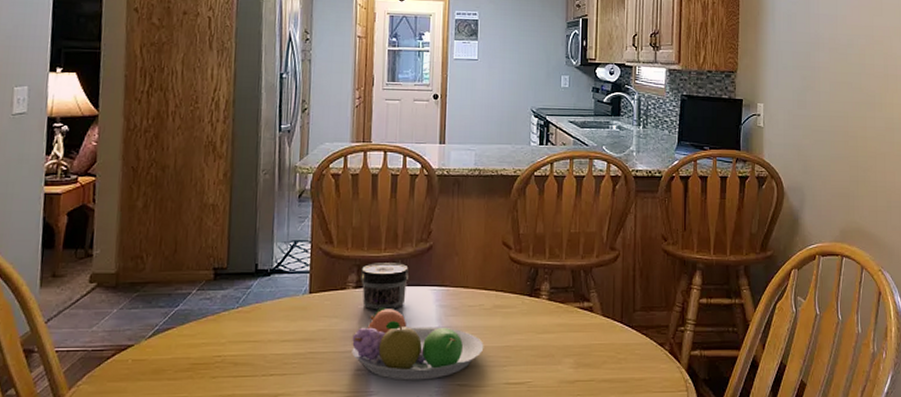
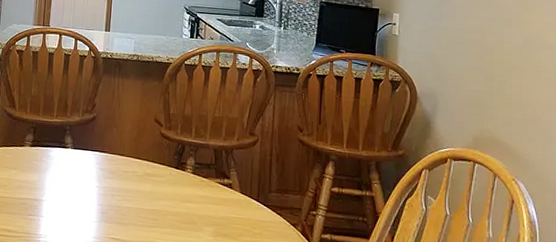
fruit bowl: present [351,307,484,380] -> none [26,165,136,231]
jar: present [361,263,409,310] -> none [36,127,76,168]

